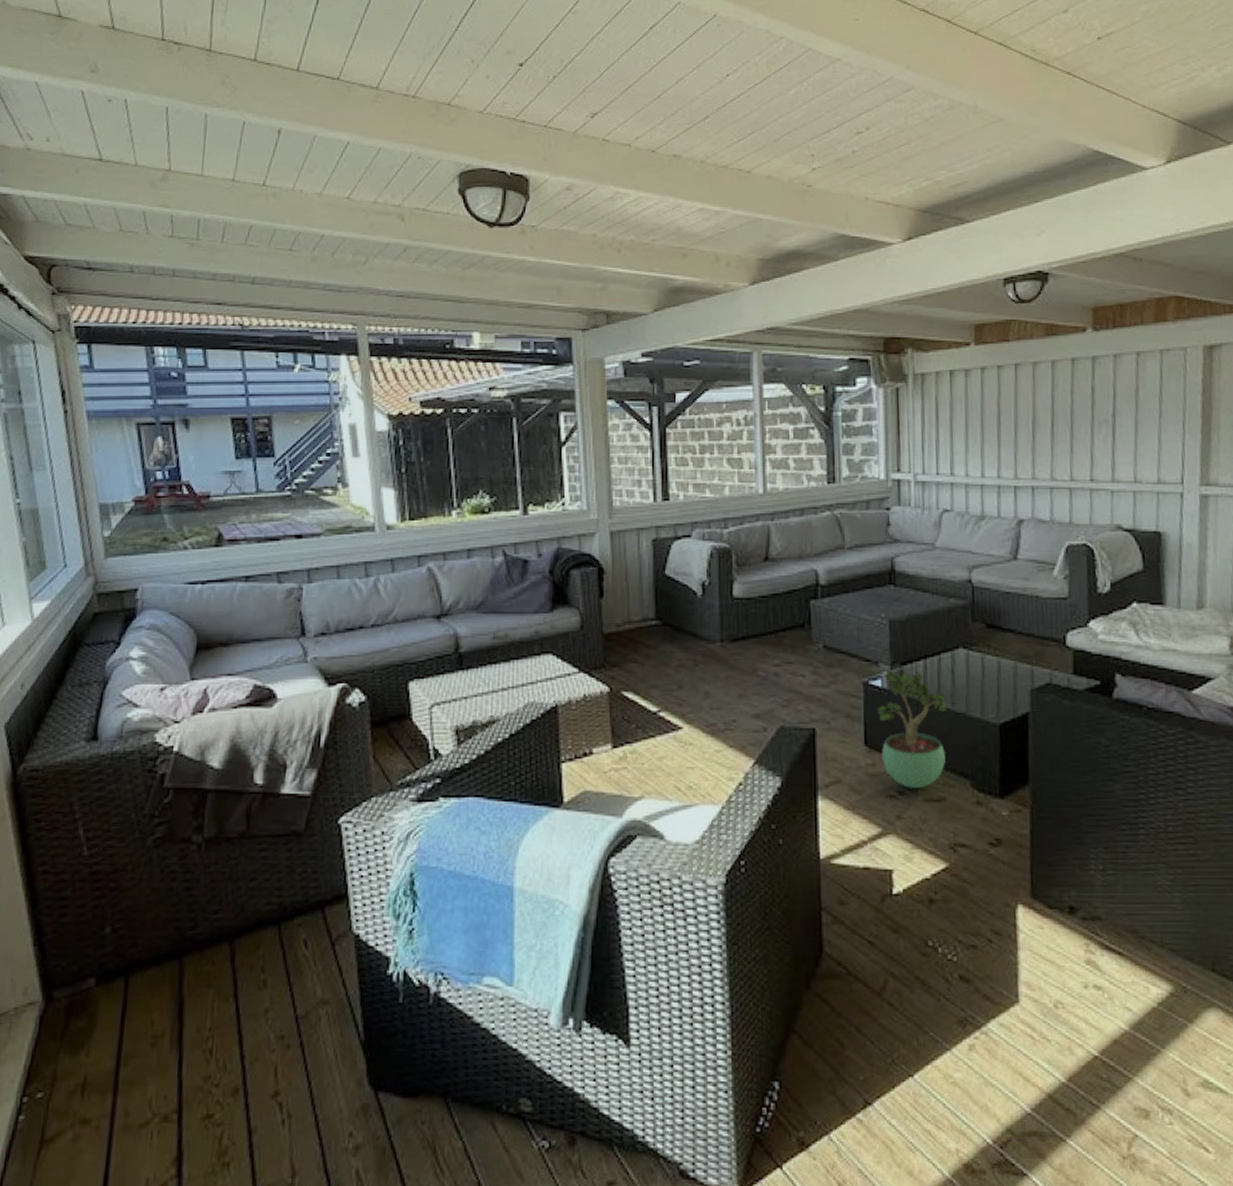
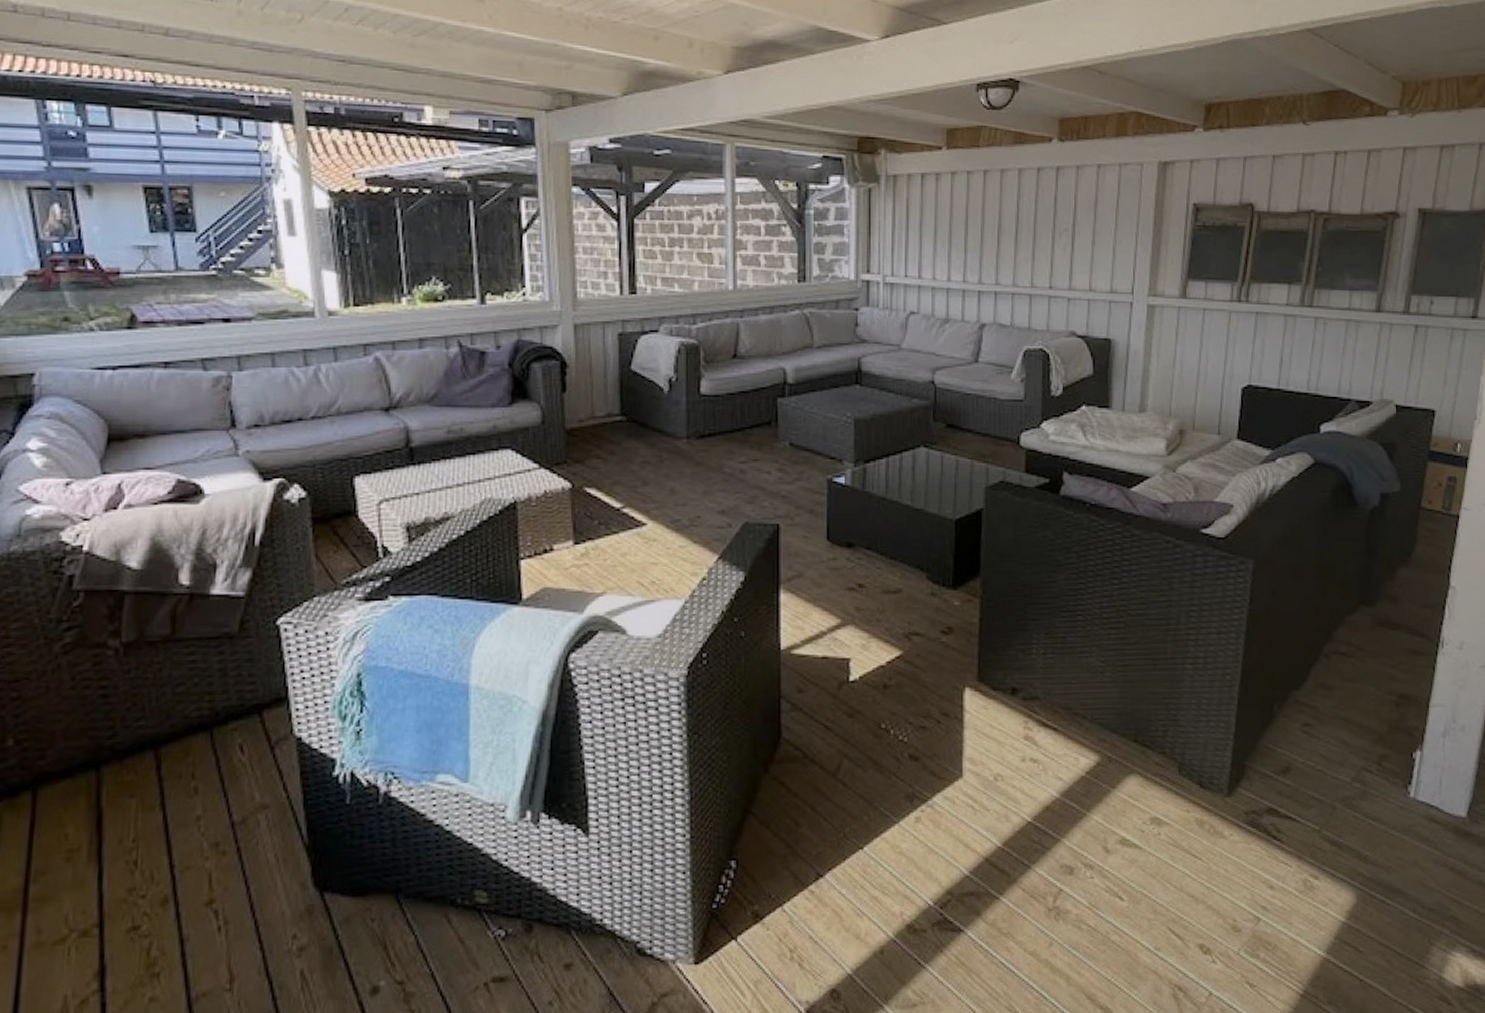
potted plant: present [876,670,948,789] -> none [839,468,908,582]

